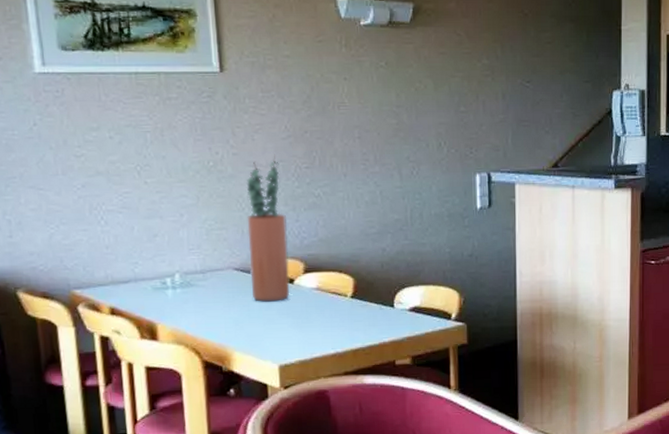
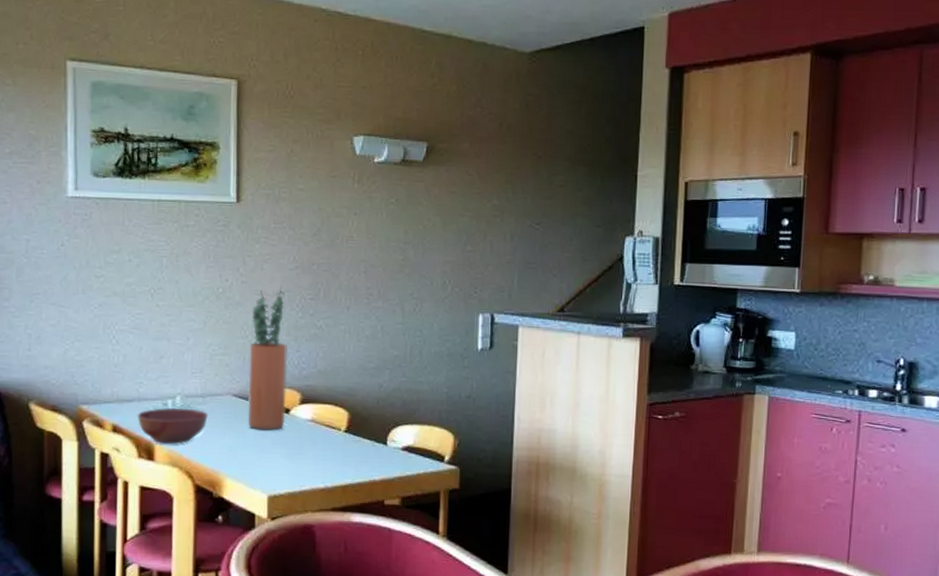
bowl: none [135,285,210,322] -> present [137,407,208,444]

